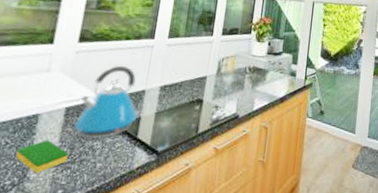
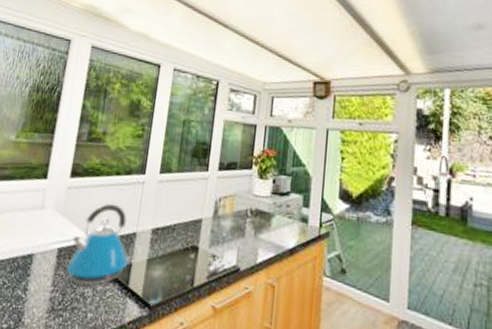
dish sponge: present [15,139,69,174] -> none [12,282,61,319]

